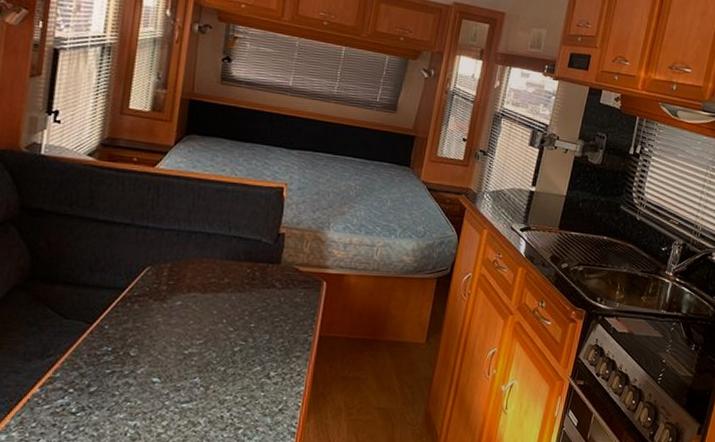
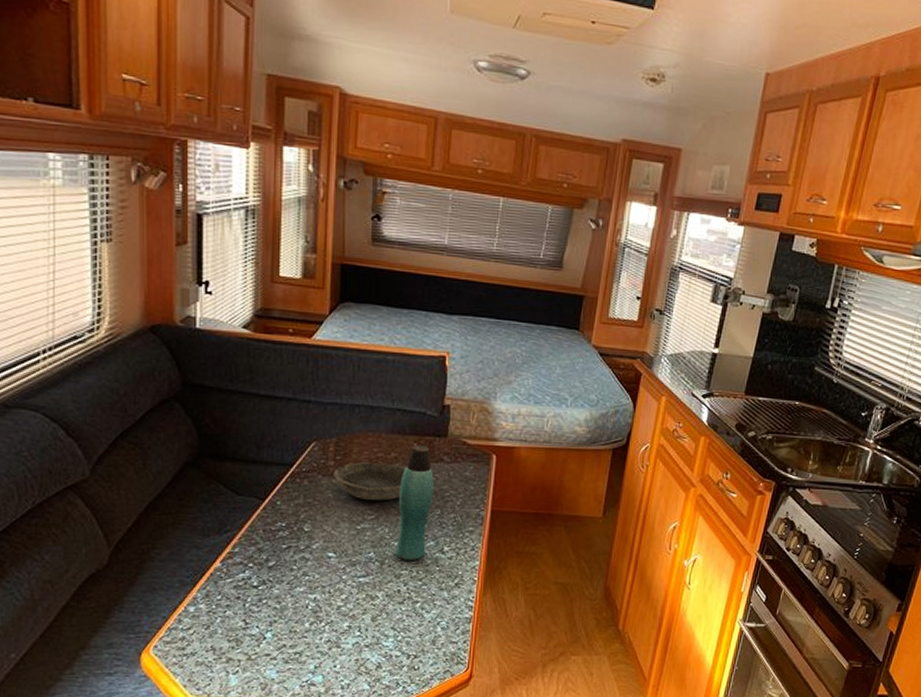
bowl: none [165,287,238,326] -> present [334,462,406,501]
bottle: none [221,270,265,387] -> present [395,444,434,562]

